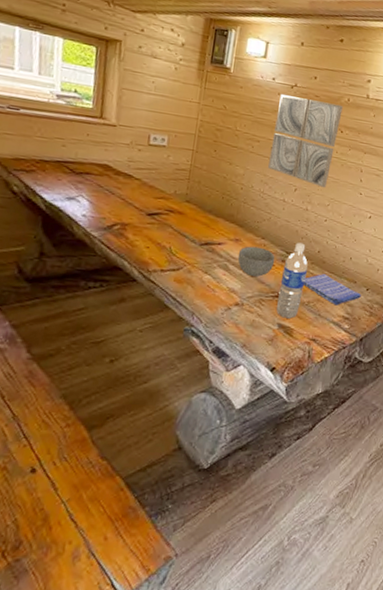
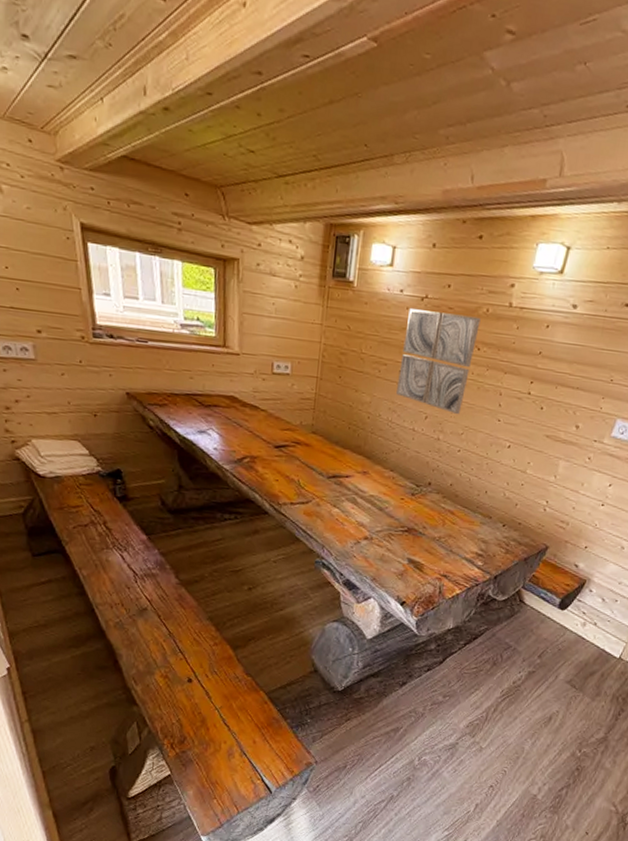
bowl: present [237,246,275,277] -> none [365,478,405,511]
water bottle: present [276,242,309,319] -> none [405,474,440,554]
dish towel: present [304,274,361,306] -> none [435,508,497,542]

